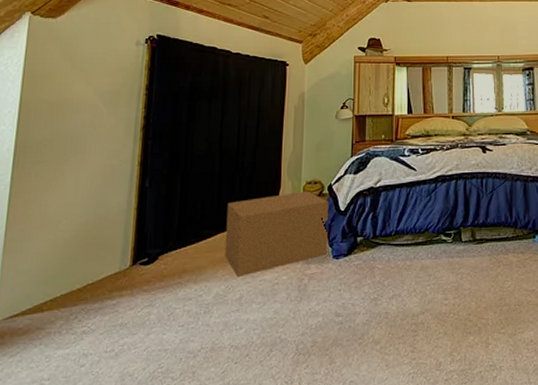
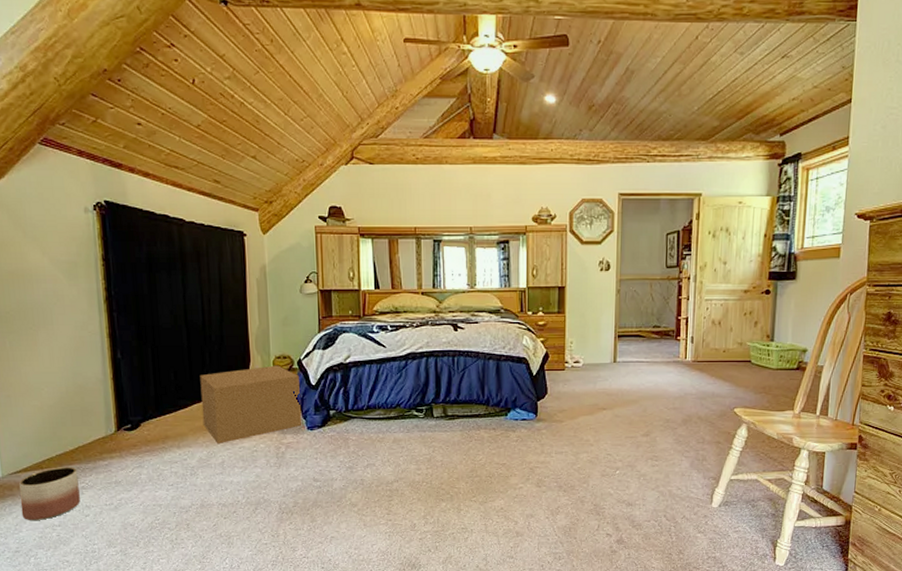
planter: none [8,308,81,374] -> present [19,467,80,520]

